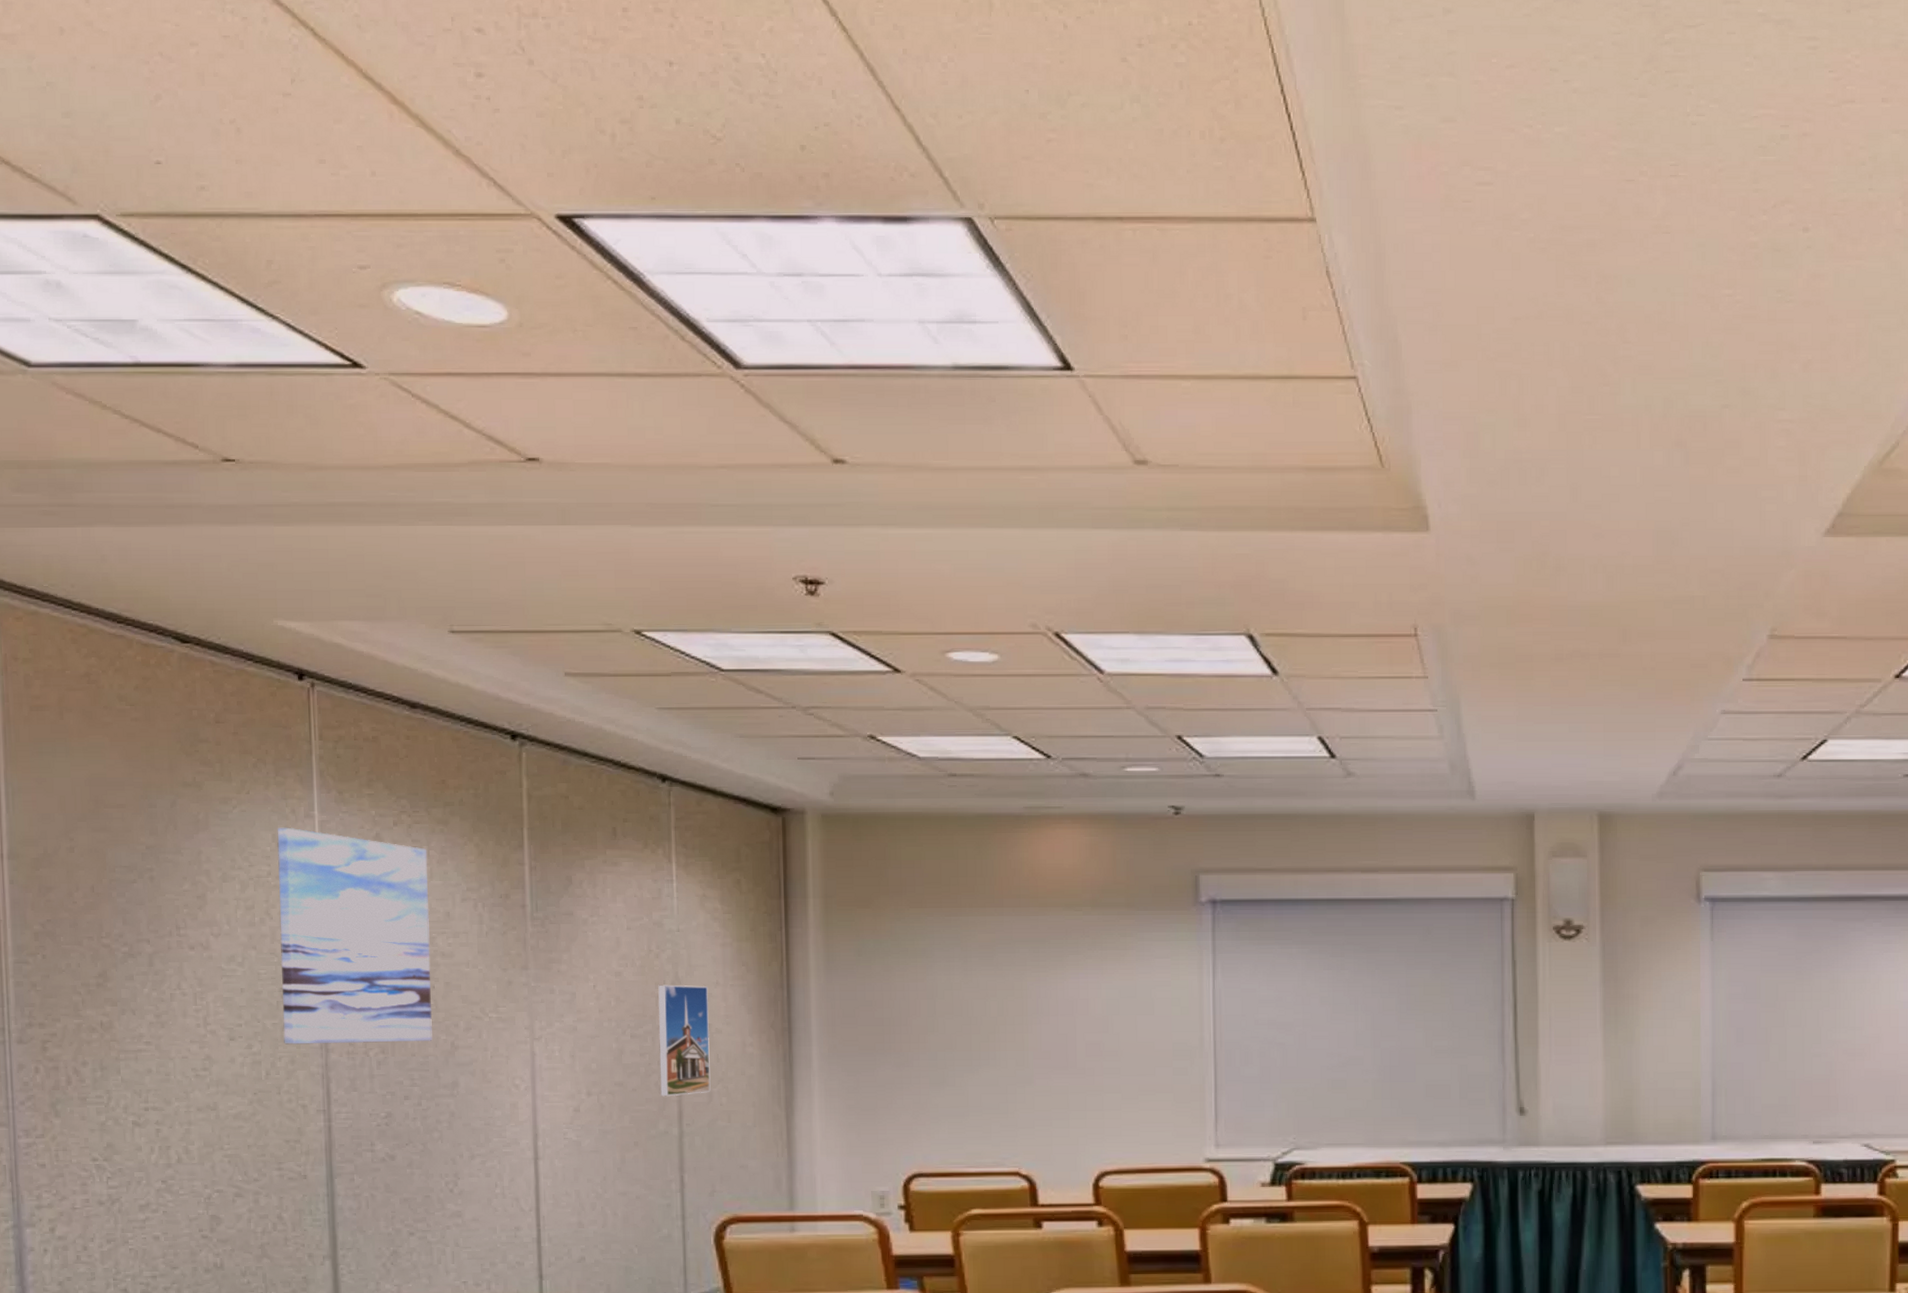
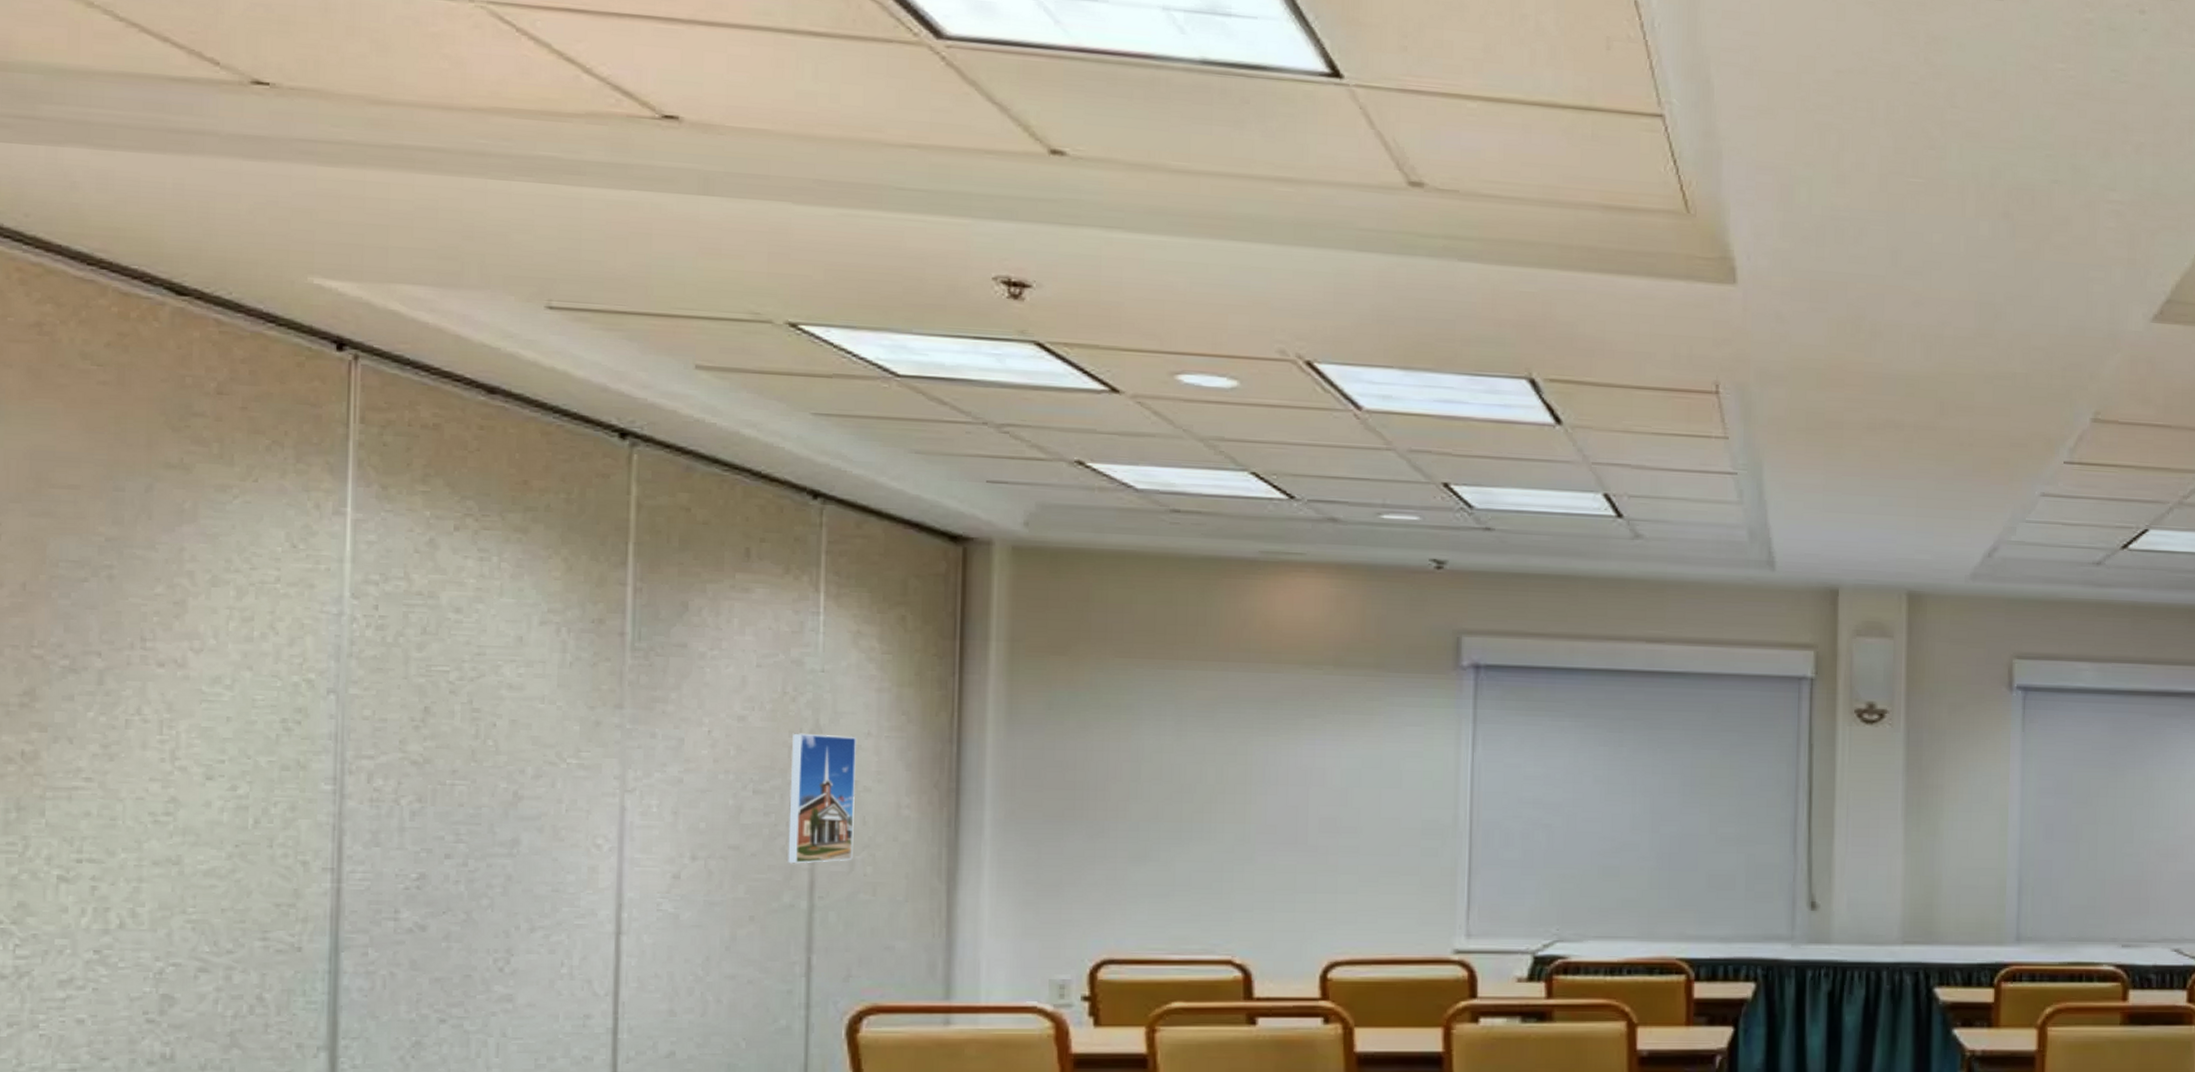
wall art: present [277,827,433,1045] -> none [282,524,498,790]

